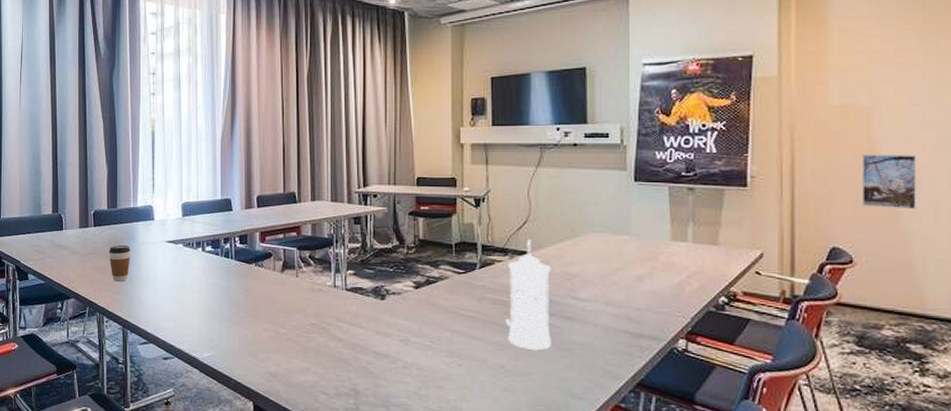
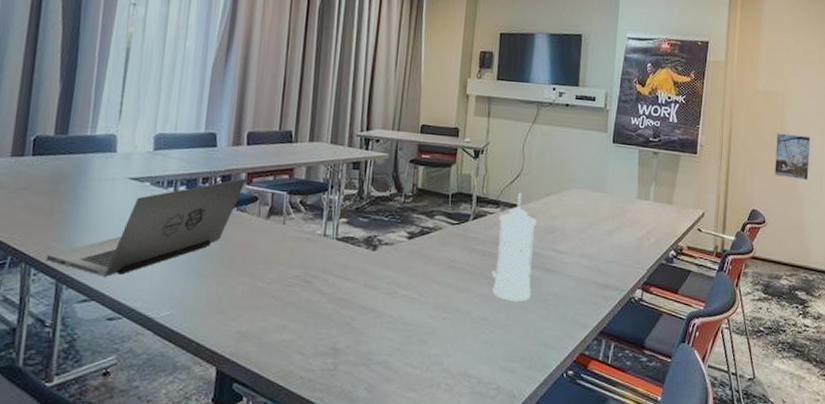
coffee cup: present [109,244,131,282] -> none [49,179,80,225]
laptop: none [113,237,261,325] -> present [45,178,247,278]

